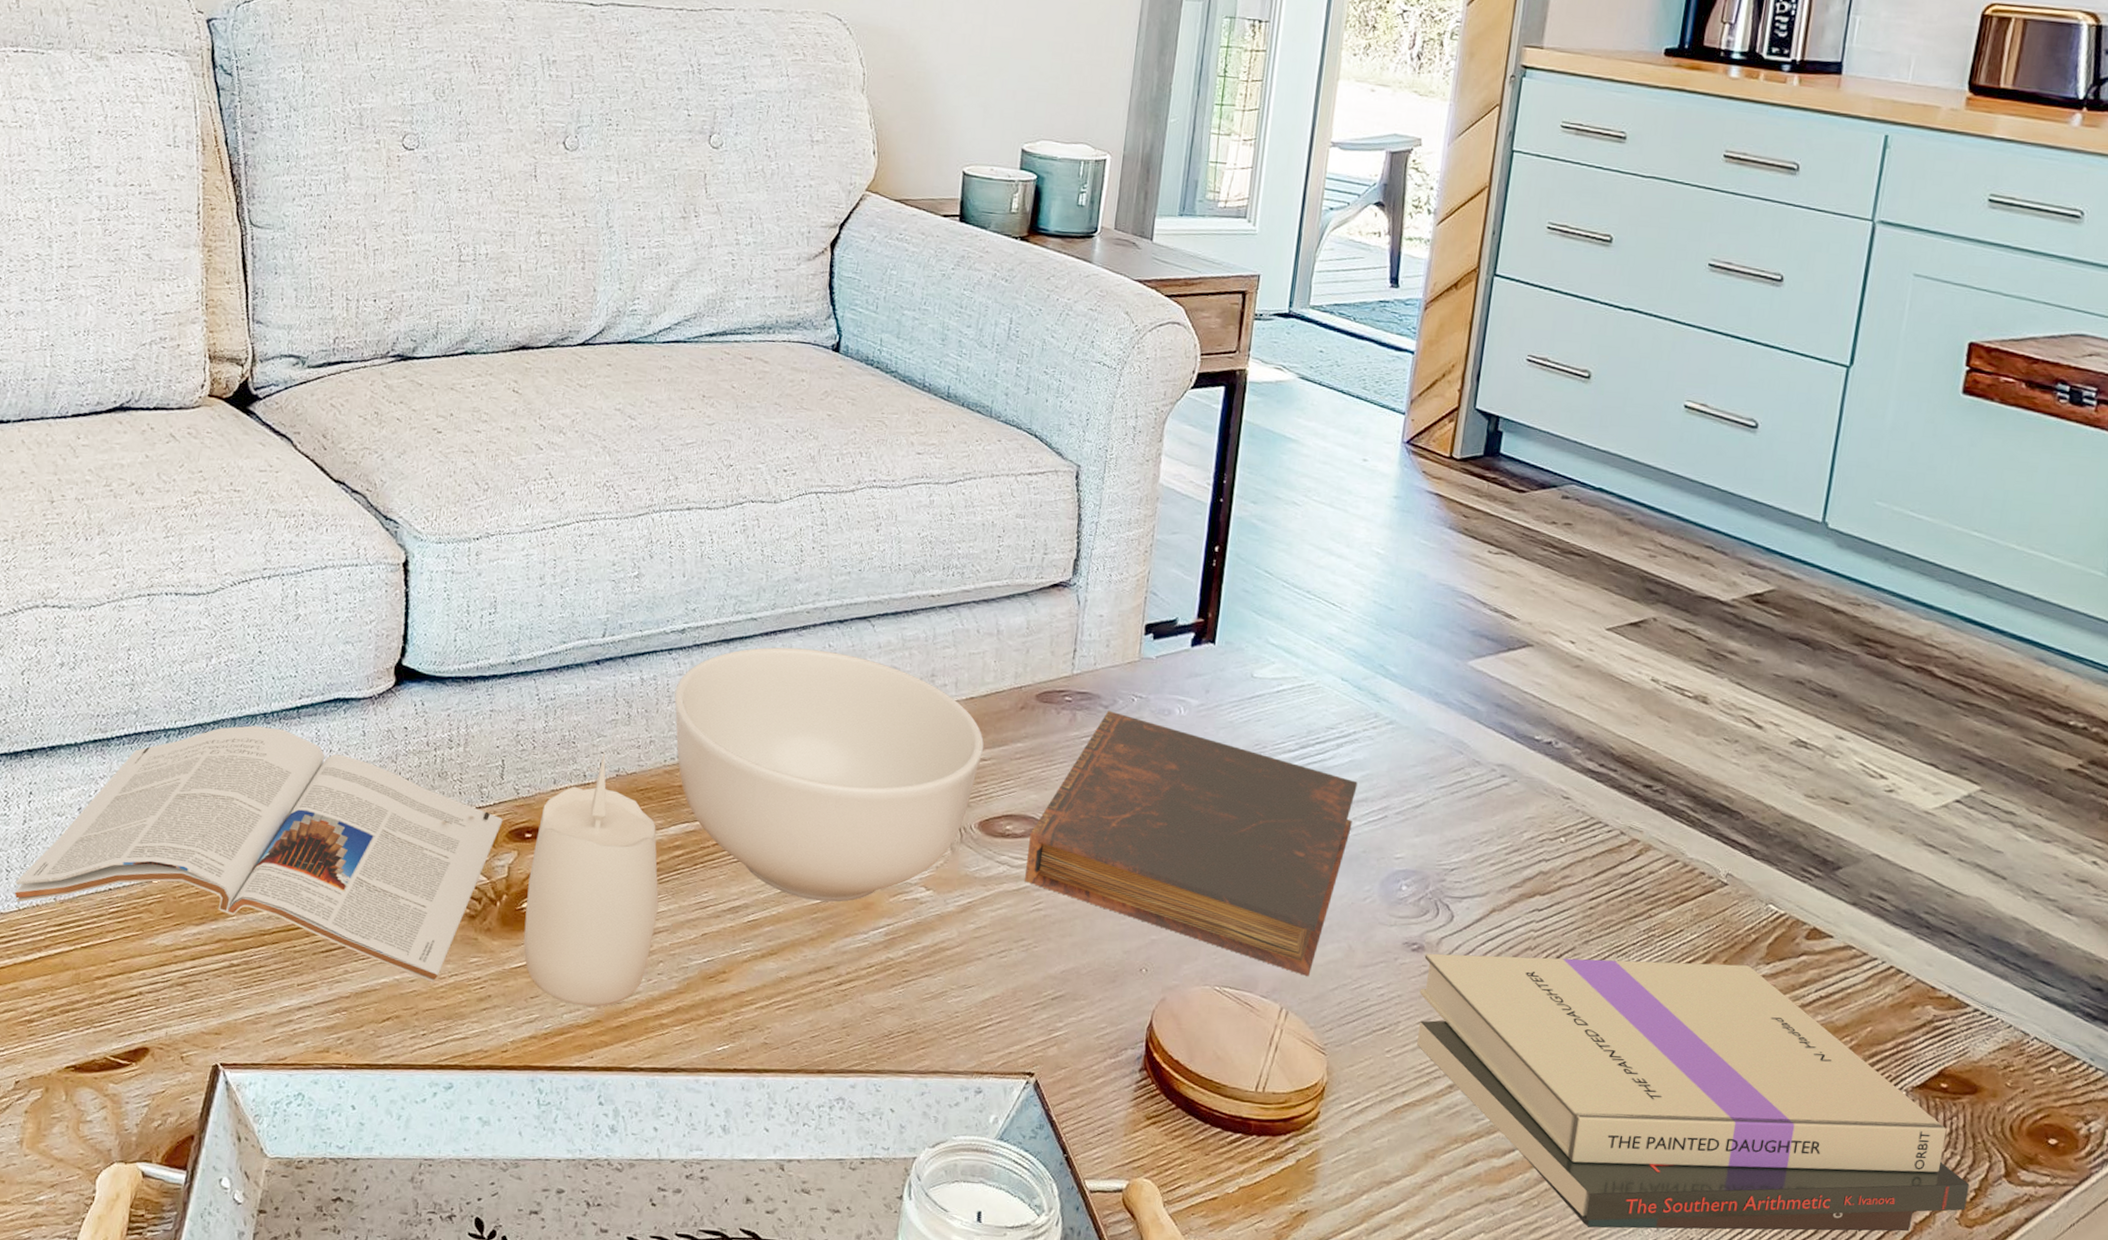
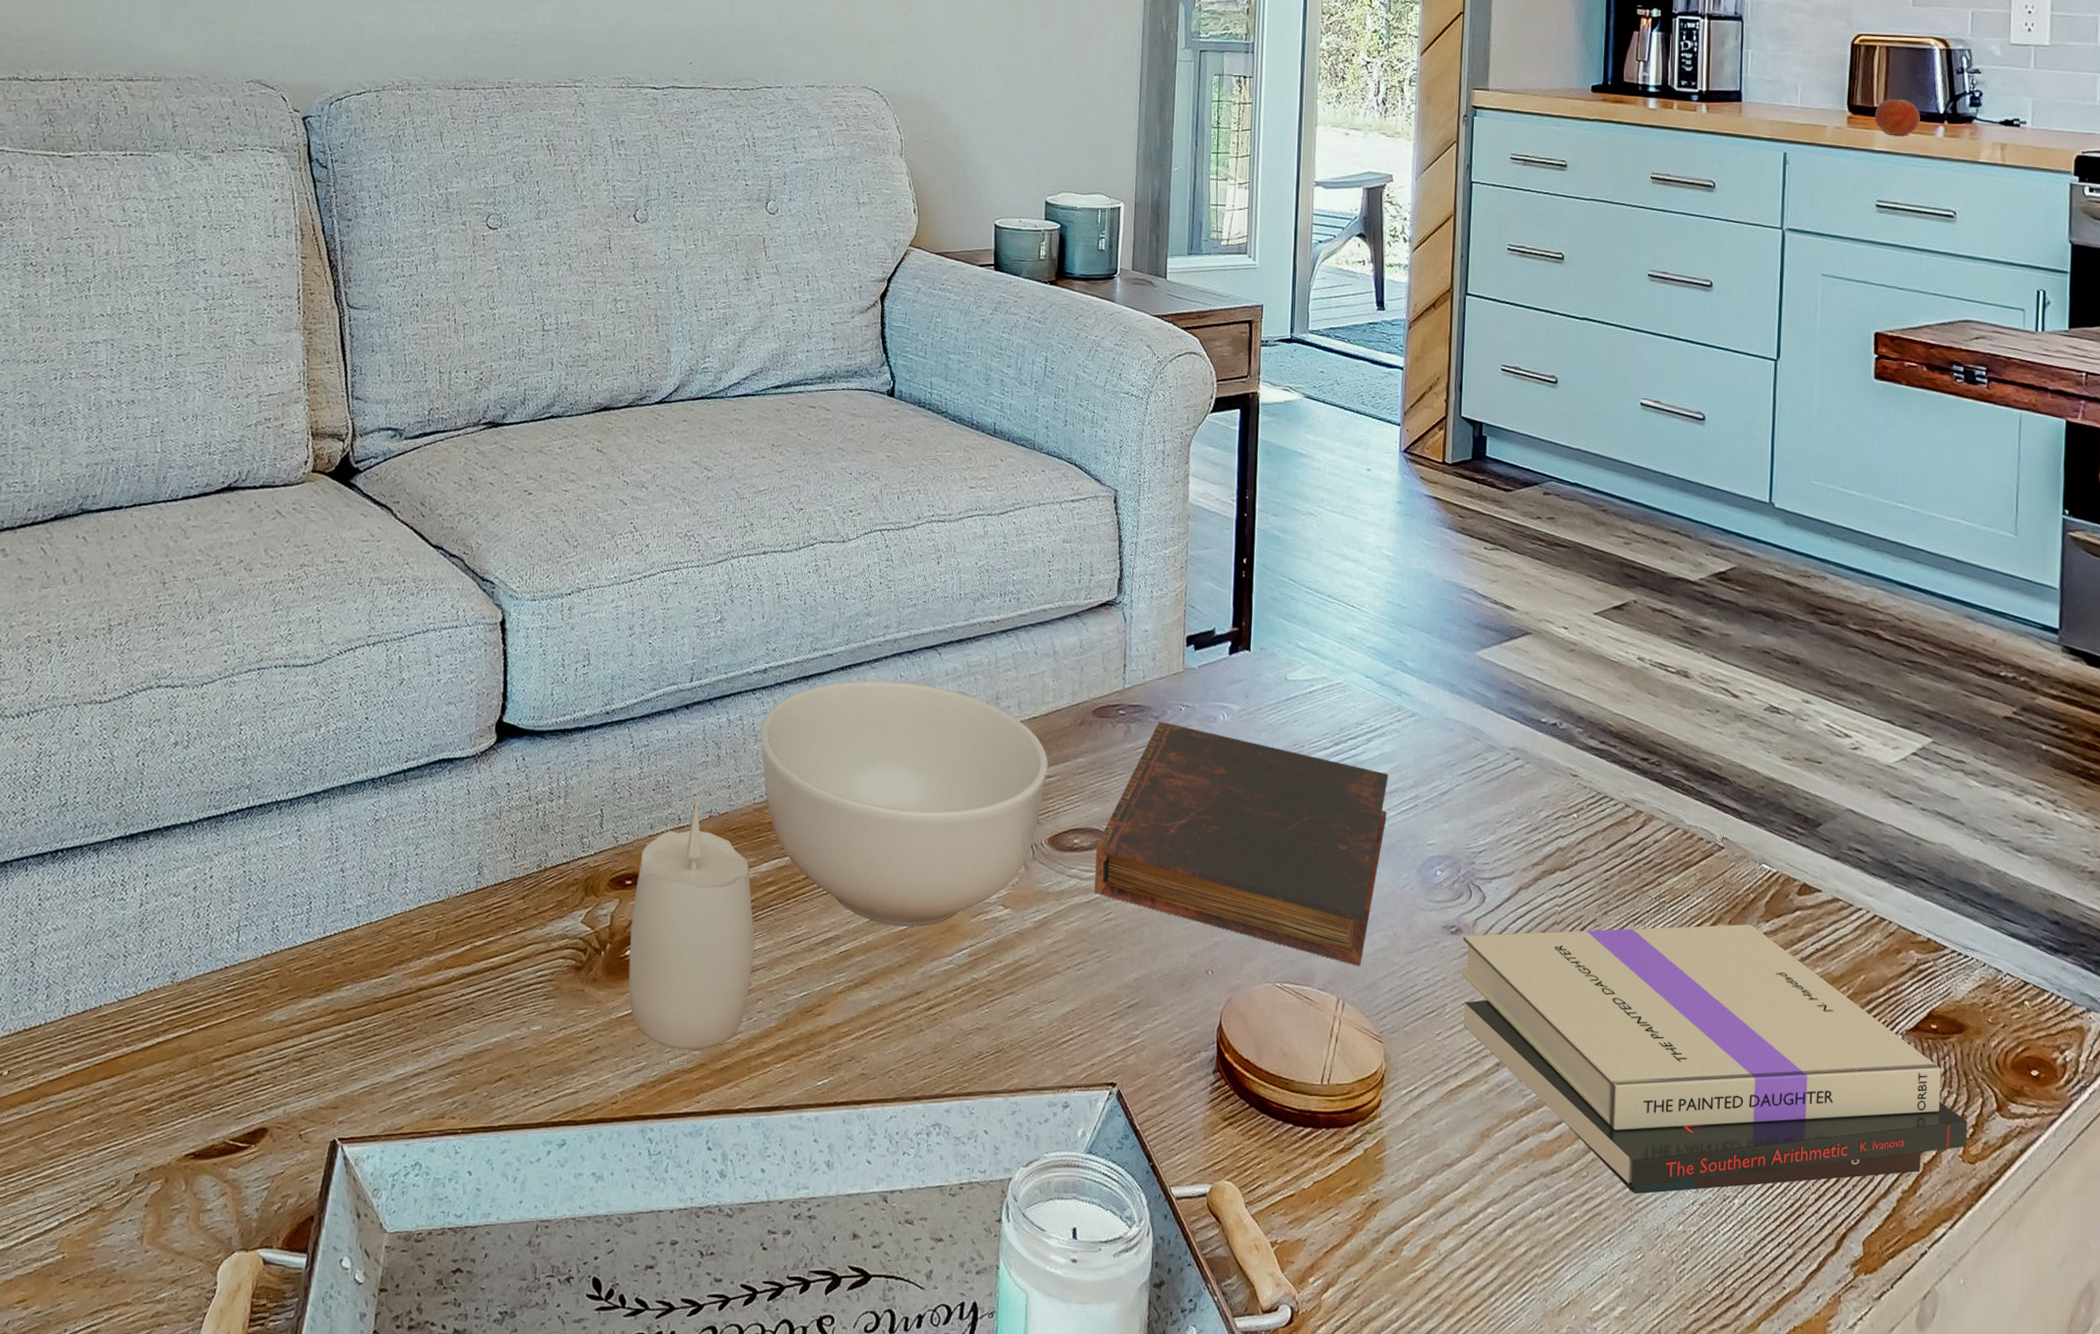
magazine: present [14,725,503,983] -> none [132,792,604,1039]
fruit: none [1999,73,2055,124] -> present [1875,93,1920,137]

